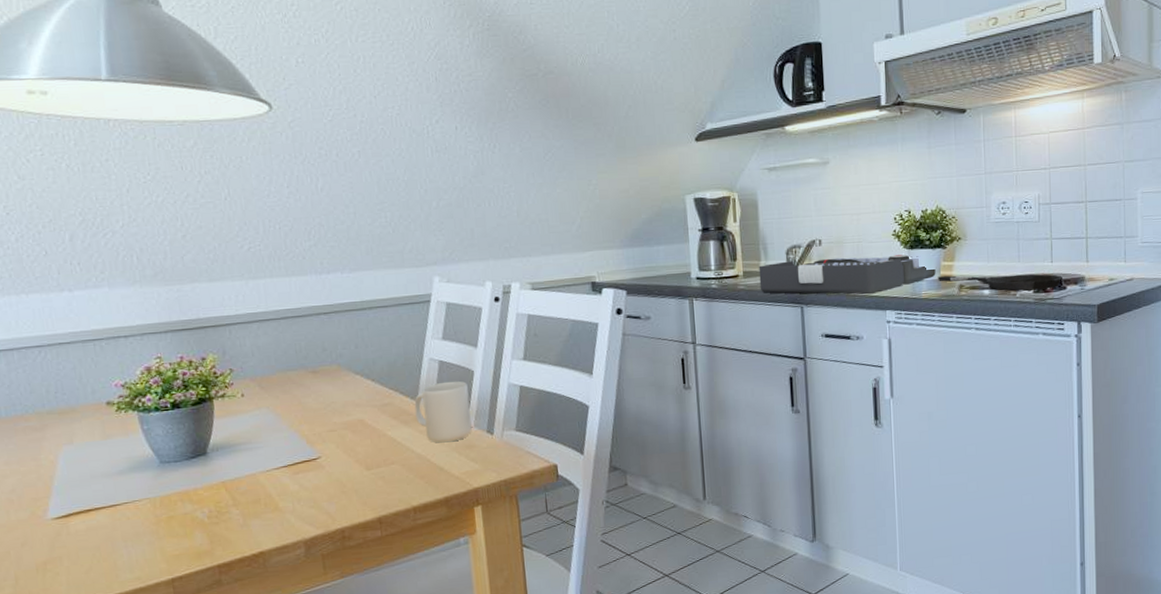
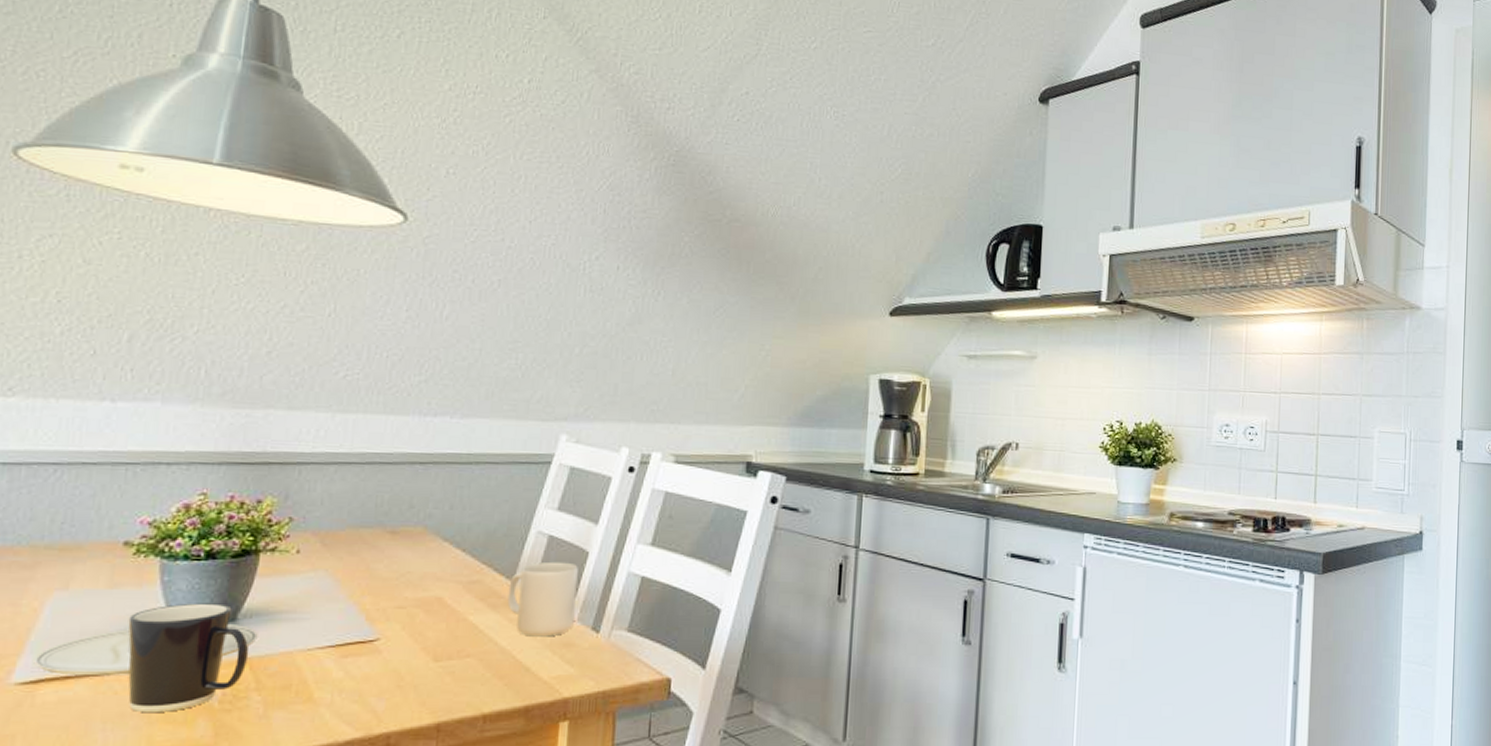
plate: none [60,457,226,509] -> present [33,625,258,675]
mug: none [124,442,223,532] -> present [127,603,249,713]
tool set: present [758,254,936,295] -> none [942,463,1145,513]
frying pan: present [937,274,1062,292] -> none [1146,500,1286,529]

